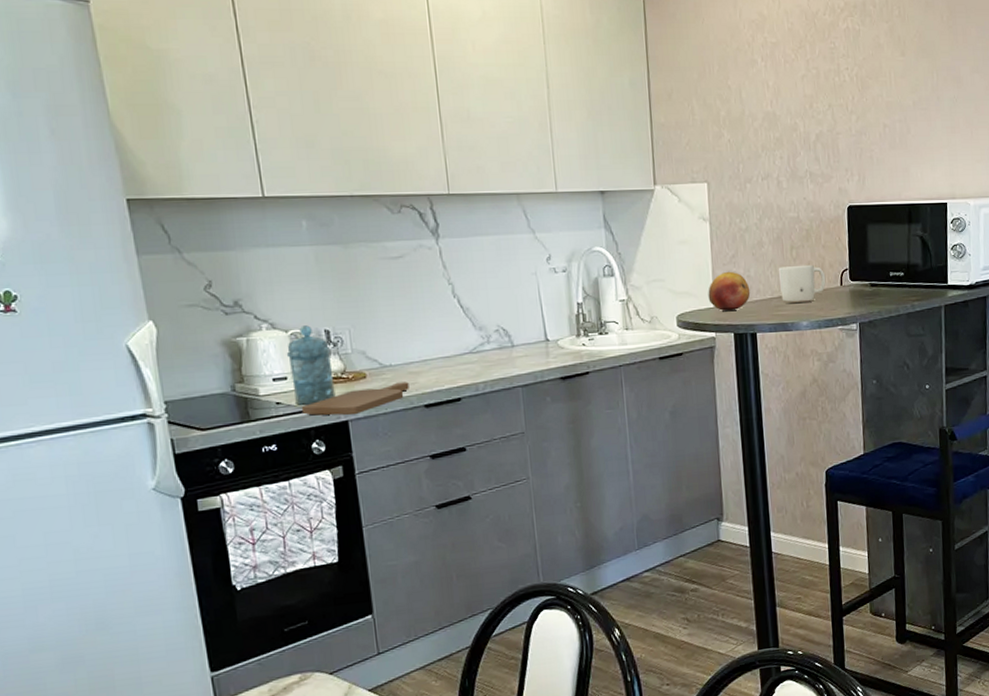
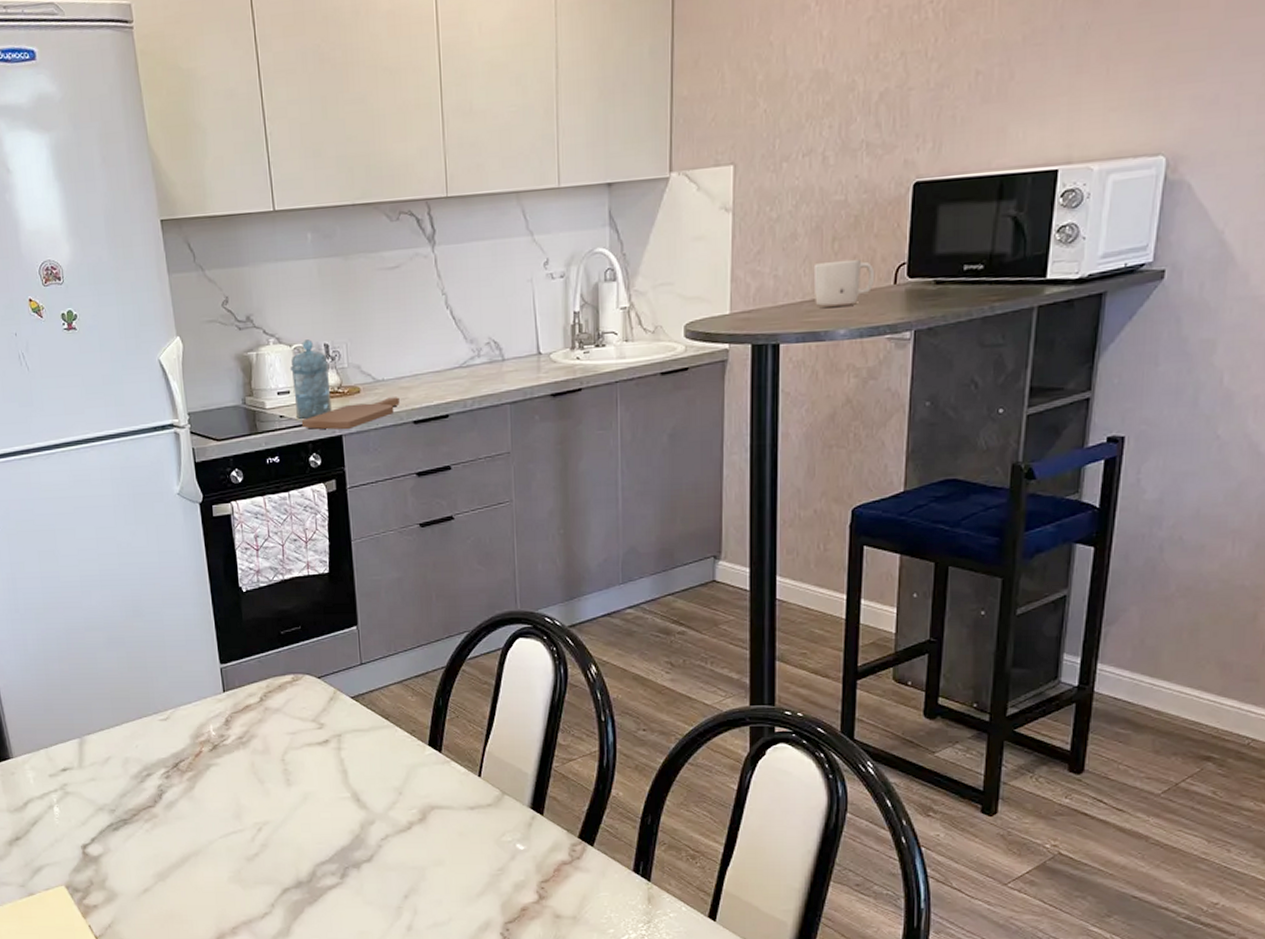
fruit: present [708,271,751,312] -> none [724,270,776,319]

